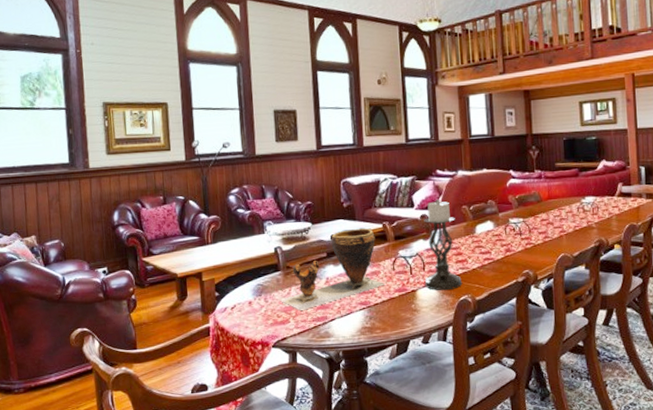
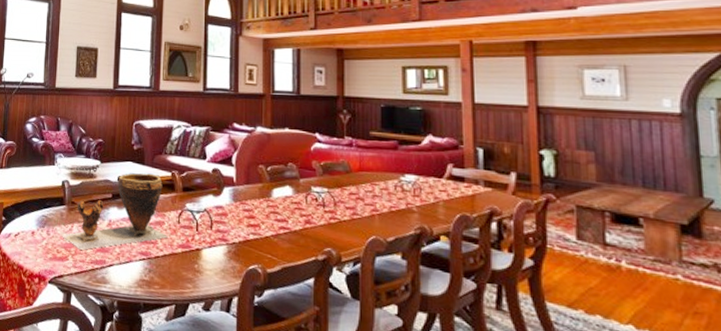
candle holder: present [424,200,462,290] -> none [210,155,252,256]

